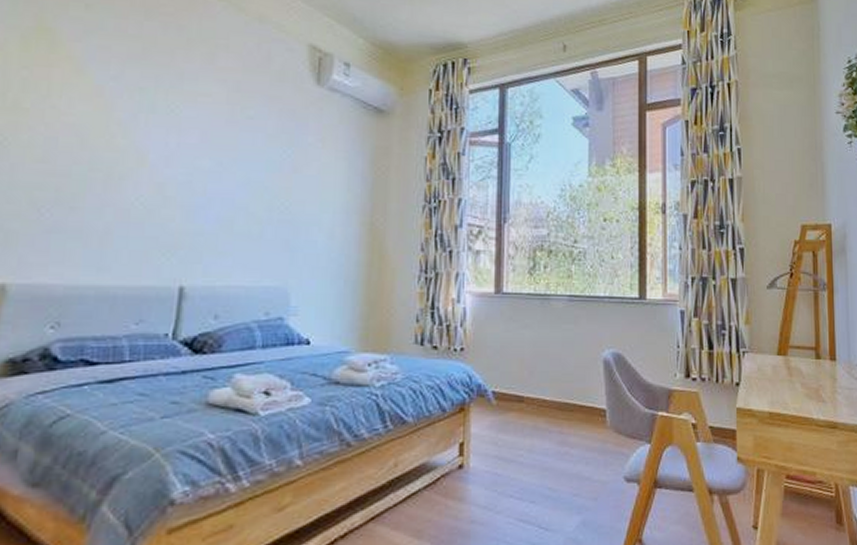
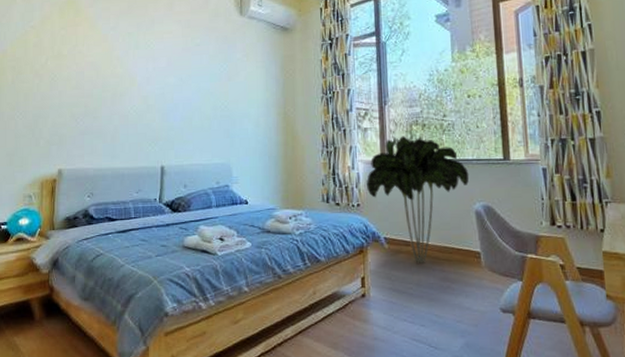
indoor plant: none [475,263,599,424] -> present [367,136,470,263]

